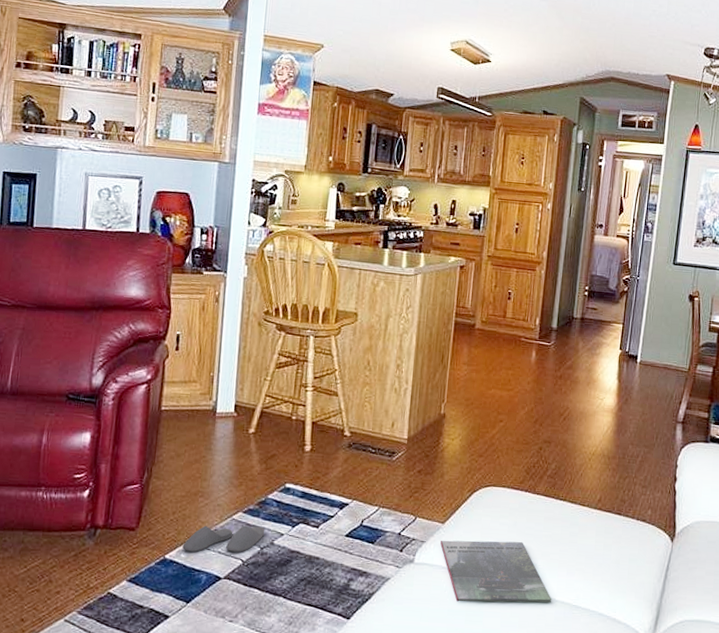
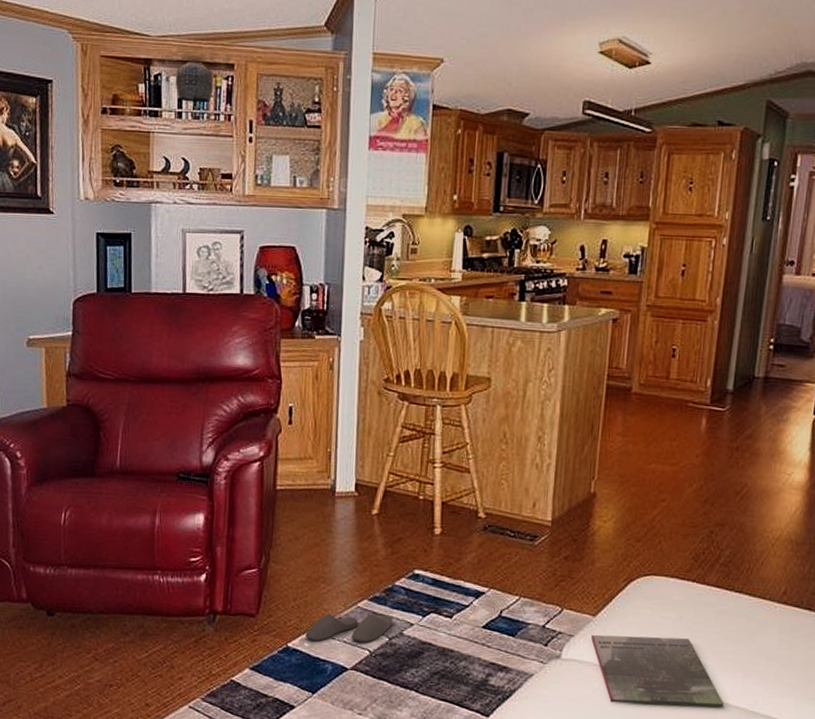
decorative jar: none [86,28,123,65] -> present [175,61,214,103]

